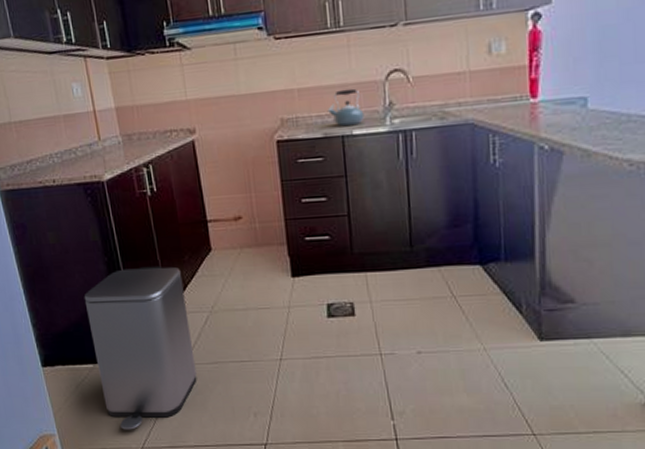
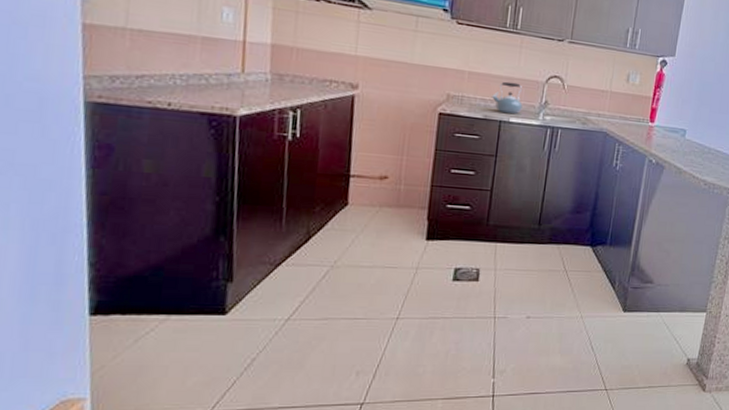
pedal bin: present [84,265,197,430] -> none [171,212,309,391]

